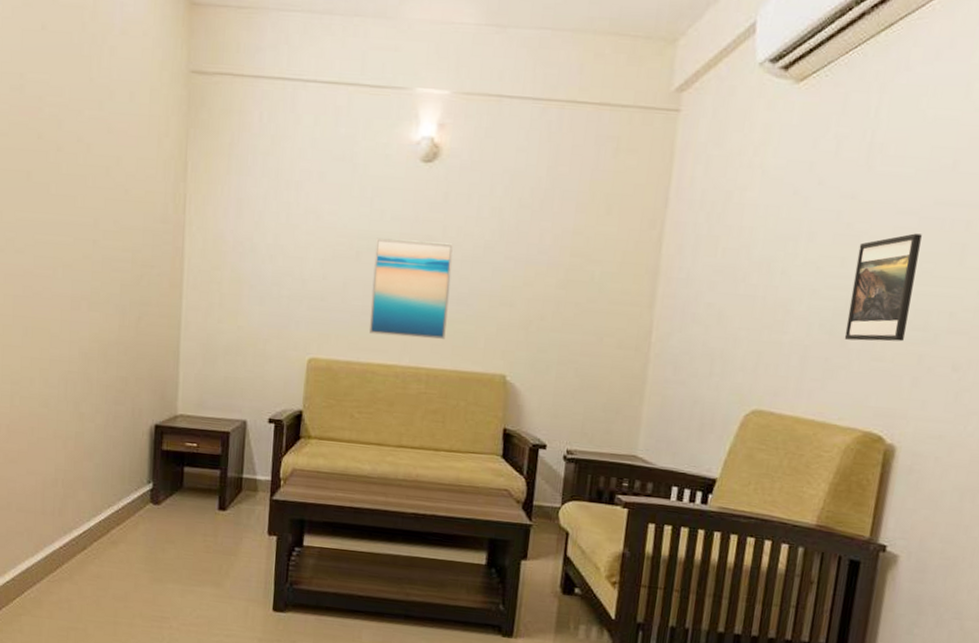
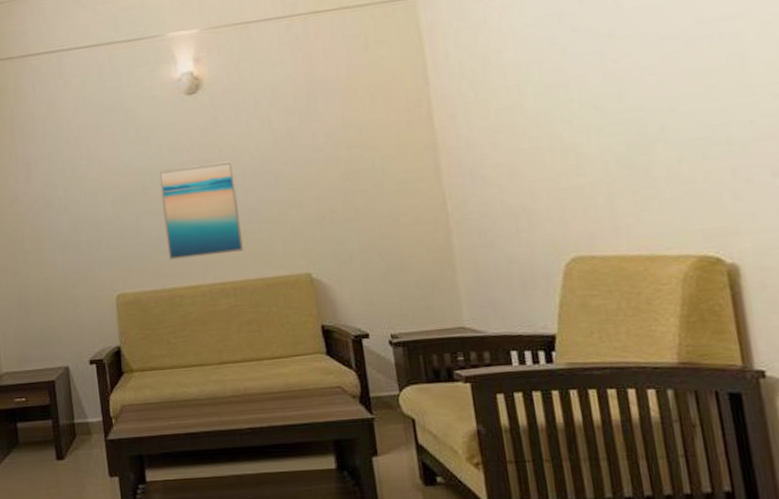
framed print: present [844,233,922,342] -> none [632,54,710,170]

